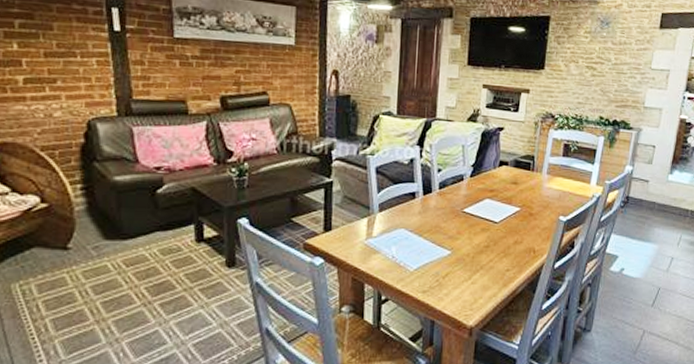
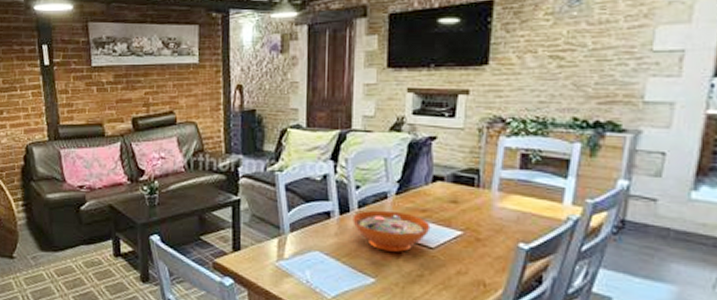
decorative bowl: none [434,190,496,227] -> present [353,210,431,252]

